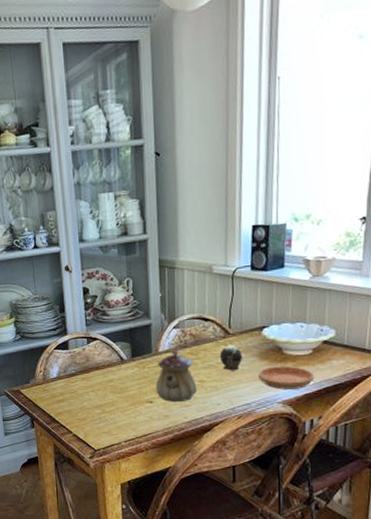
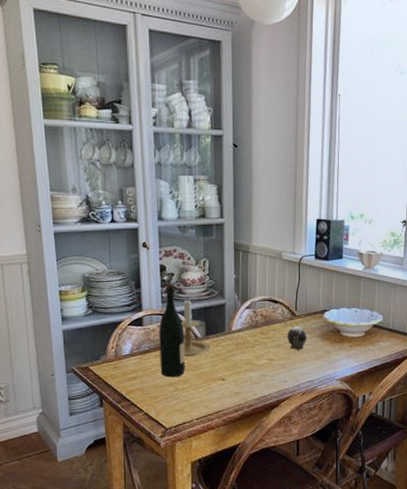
wine bottle: none [84,305,112,400] -> present [159,283,185,378]
candle holder: none [106,321,137,379] -> present [181,299,211,357]
teapot: present [155,349,198,403] -> none [228,329,267,380]
saucer: present [257,365,315,390] -> none [319,346,367,368]

